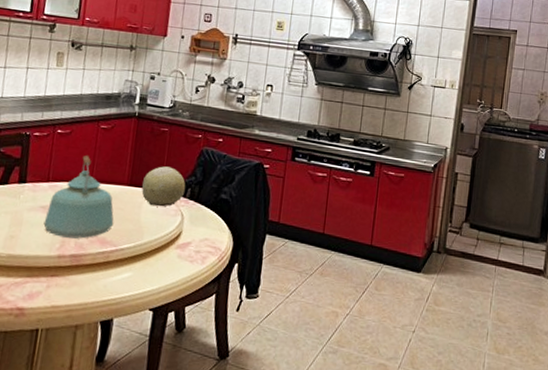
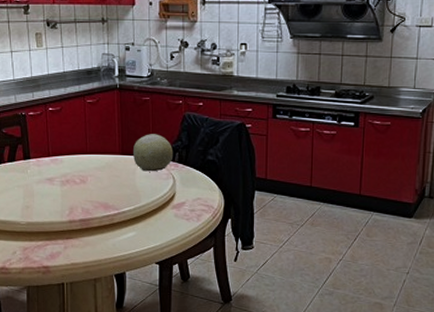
kettle: present [43,156,114,239] -> none [52,130,113,205]

